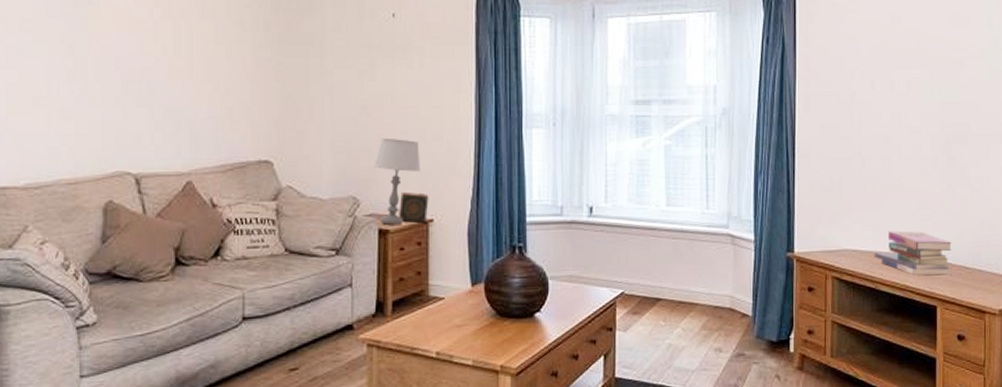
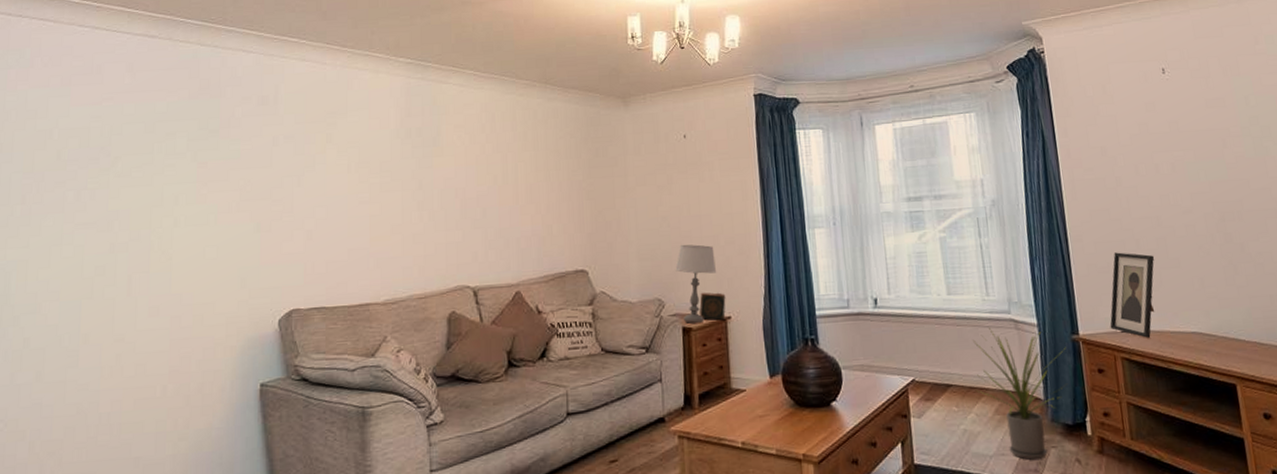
house plant: none [685,241,780,375] -> present [973,327,1066,460]
picture frame: none [825,170,878,258] -> present [1110,252,1155,338]
books: present [874,230,952,276] -> none [1161,309,1248,353]

